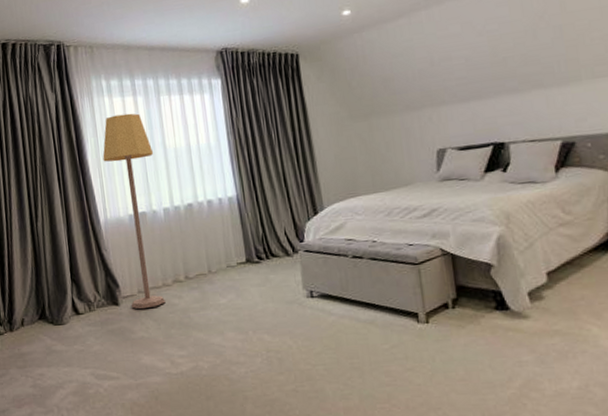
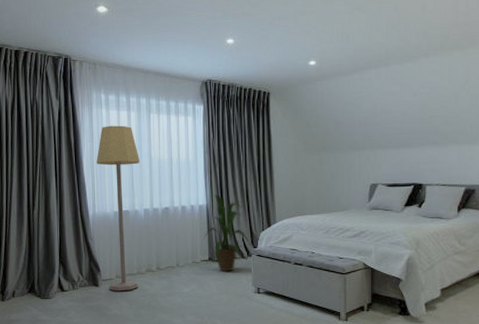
house plant: none [235,182,300,275] -> present [201,194,254,272]

